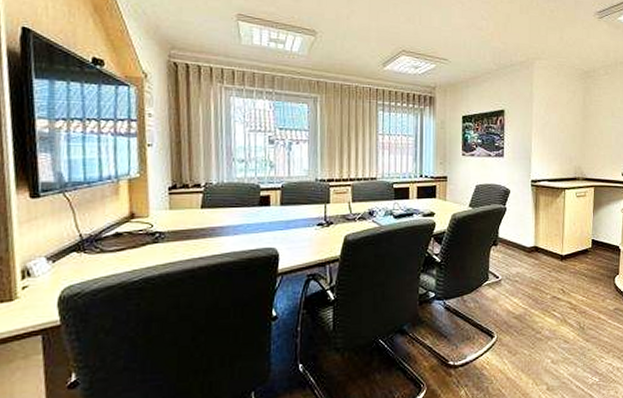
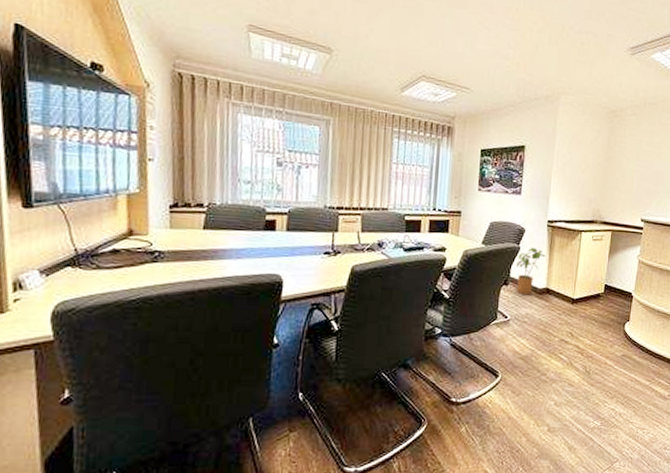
house plant: none [504,208,532,255] -> present [516,248,546,295]

